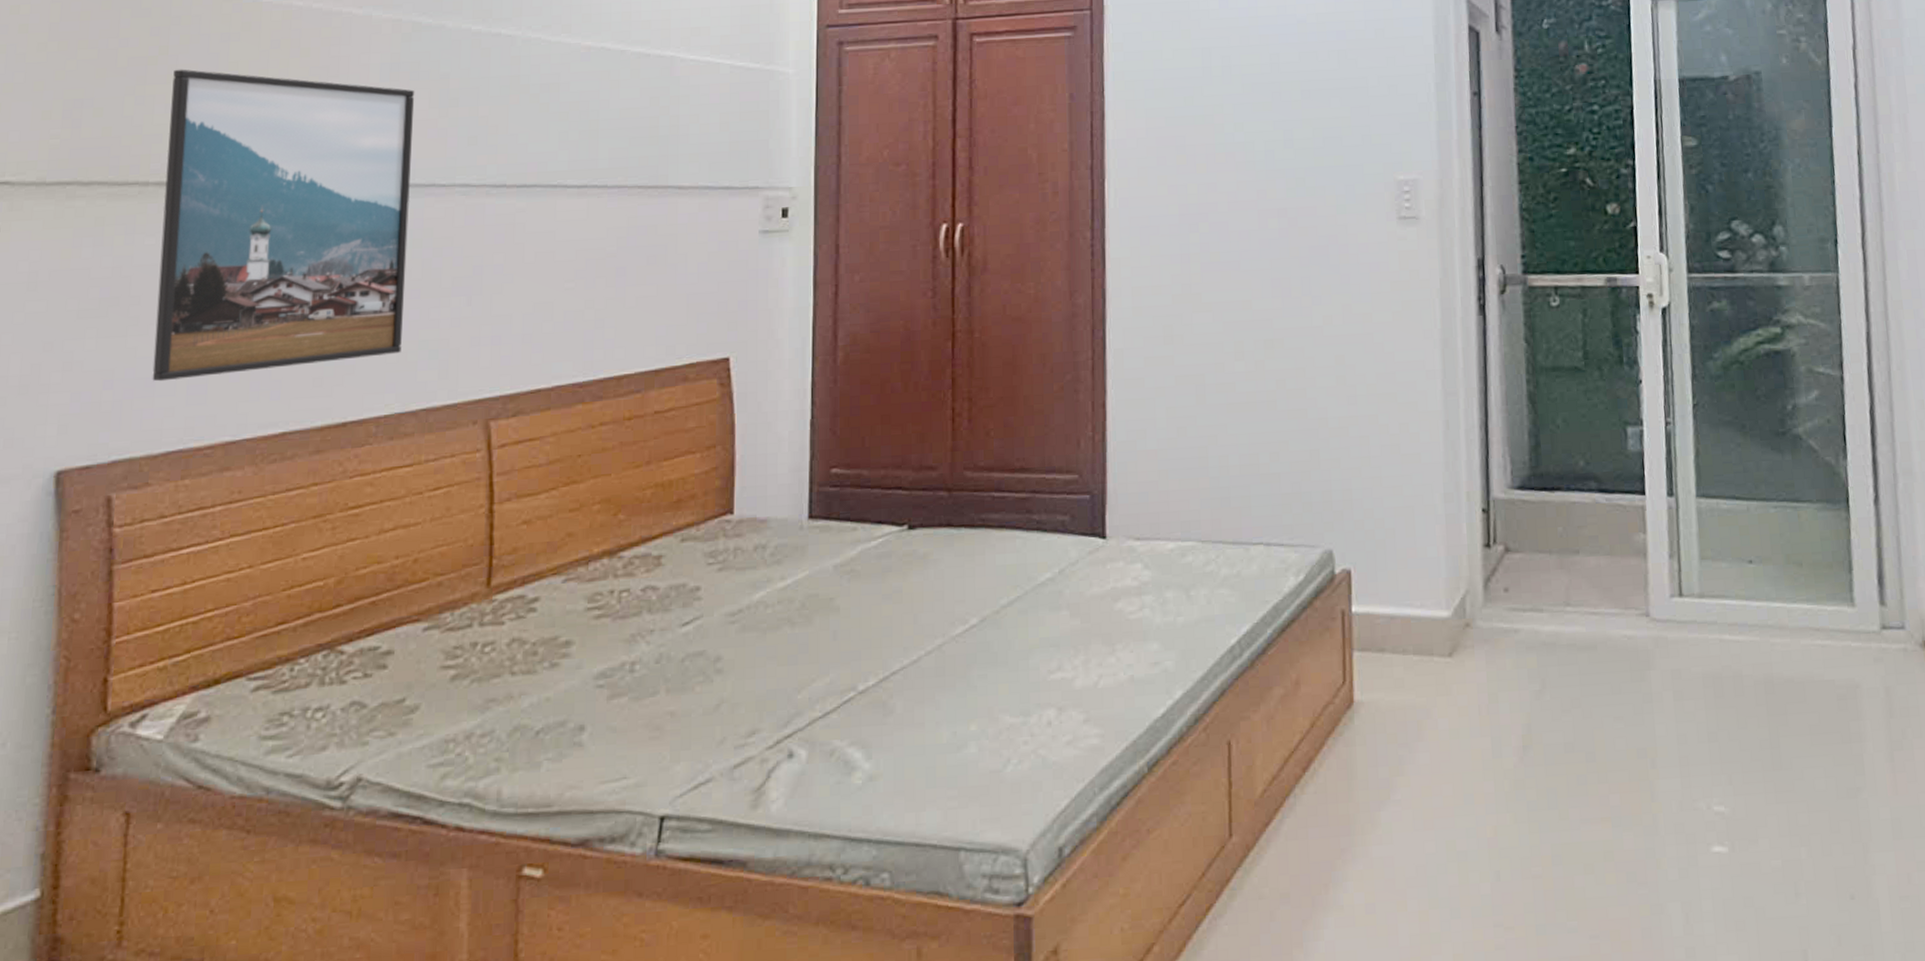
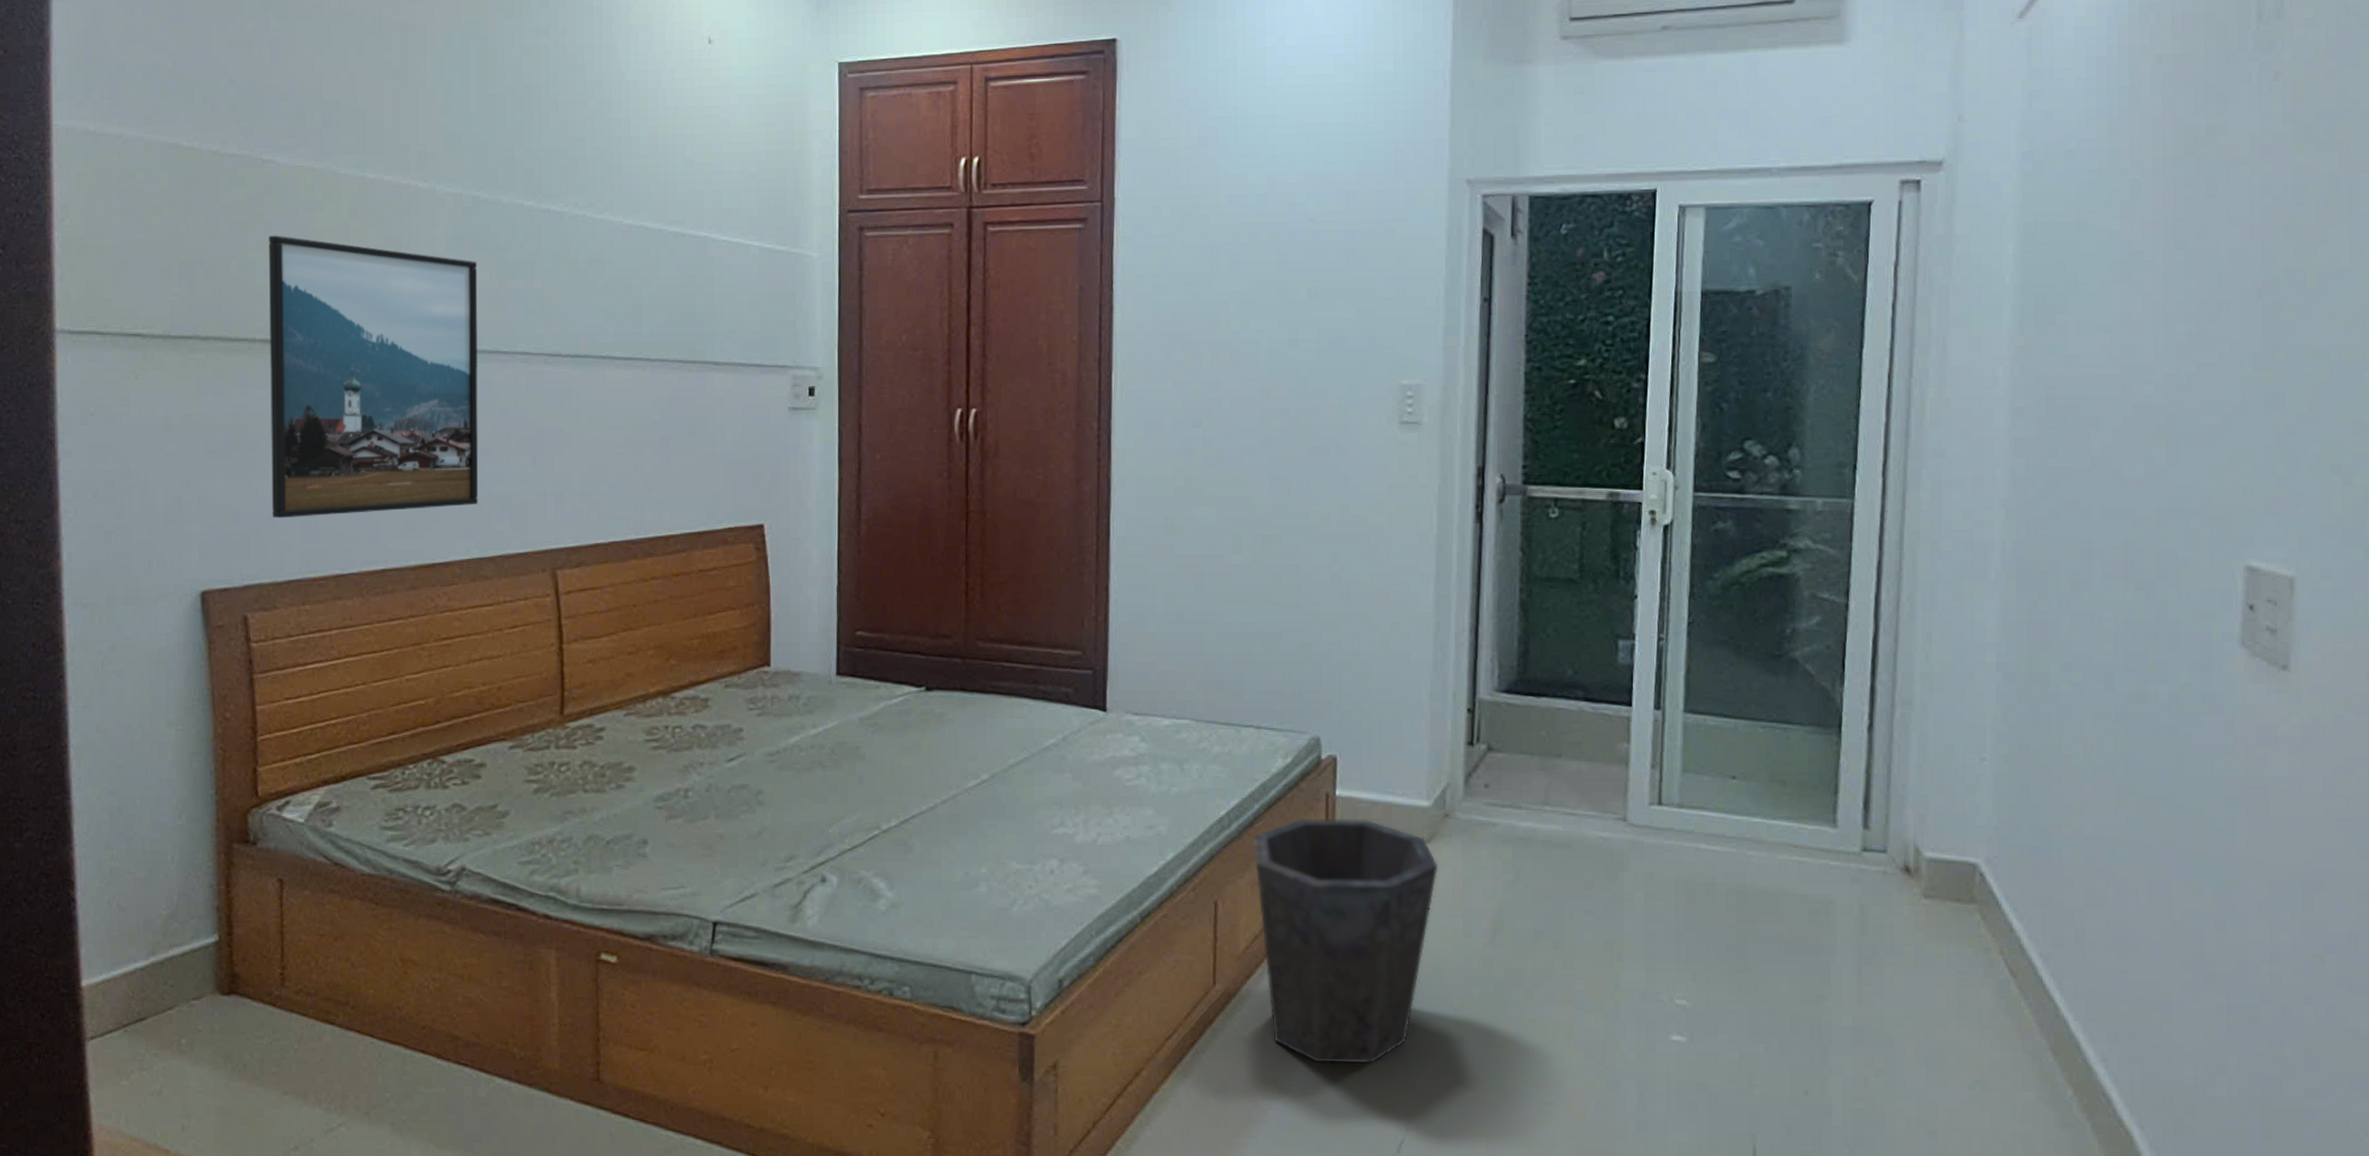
waste bin: none [1266,636,1463,916] -> present [1253,819,1439,1064]

